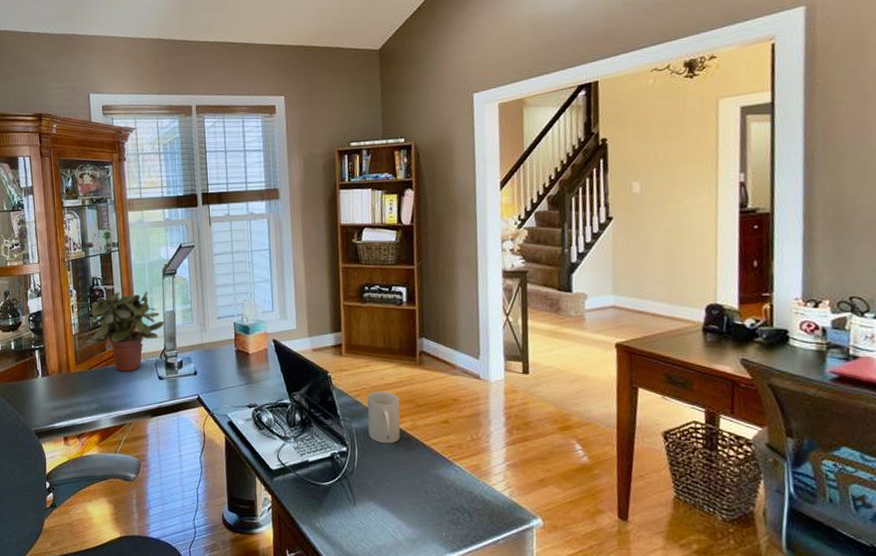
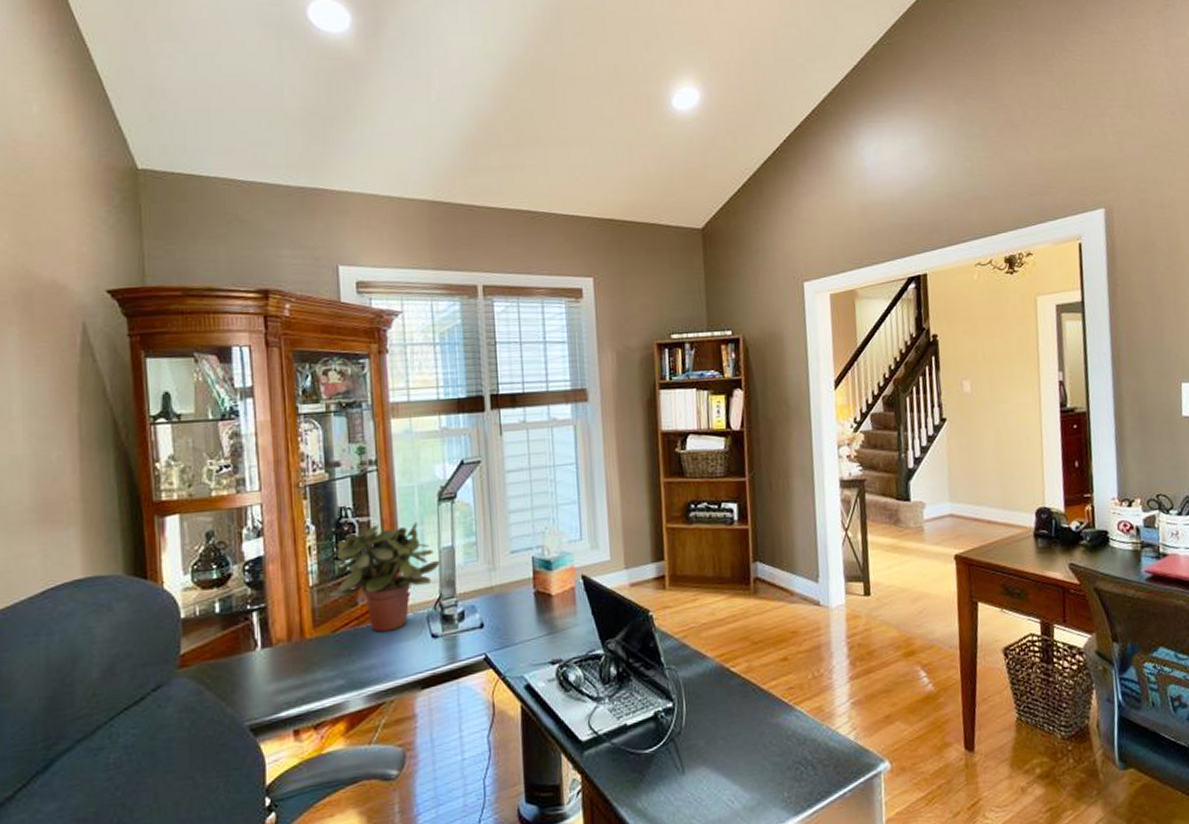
mug: present [367,391,401,444] -> none [695,629,735,693]

